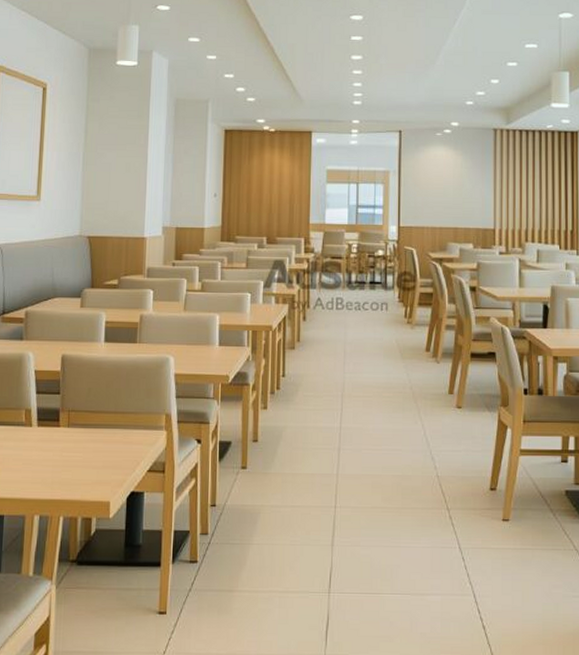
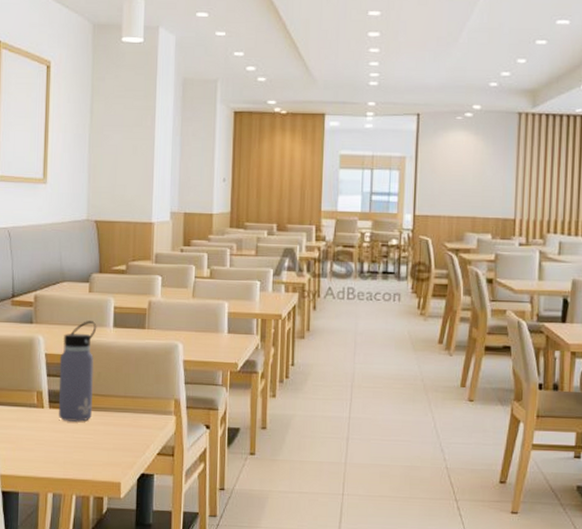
water bottle: none [47,336,88,439] -> present [58,321,97,422]

